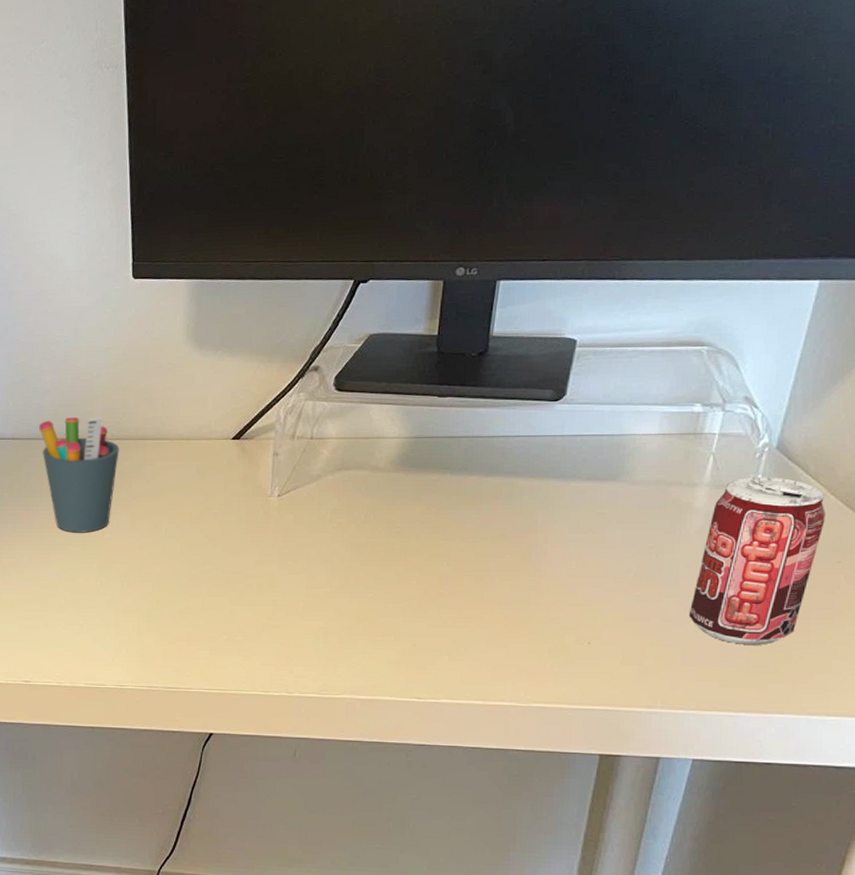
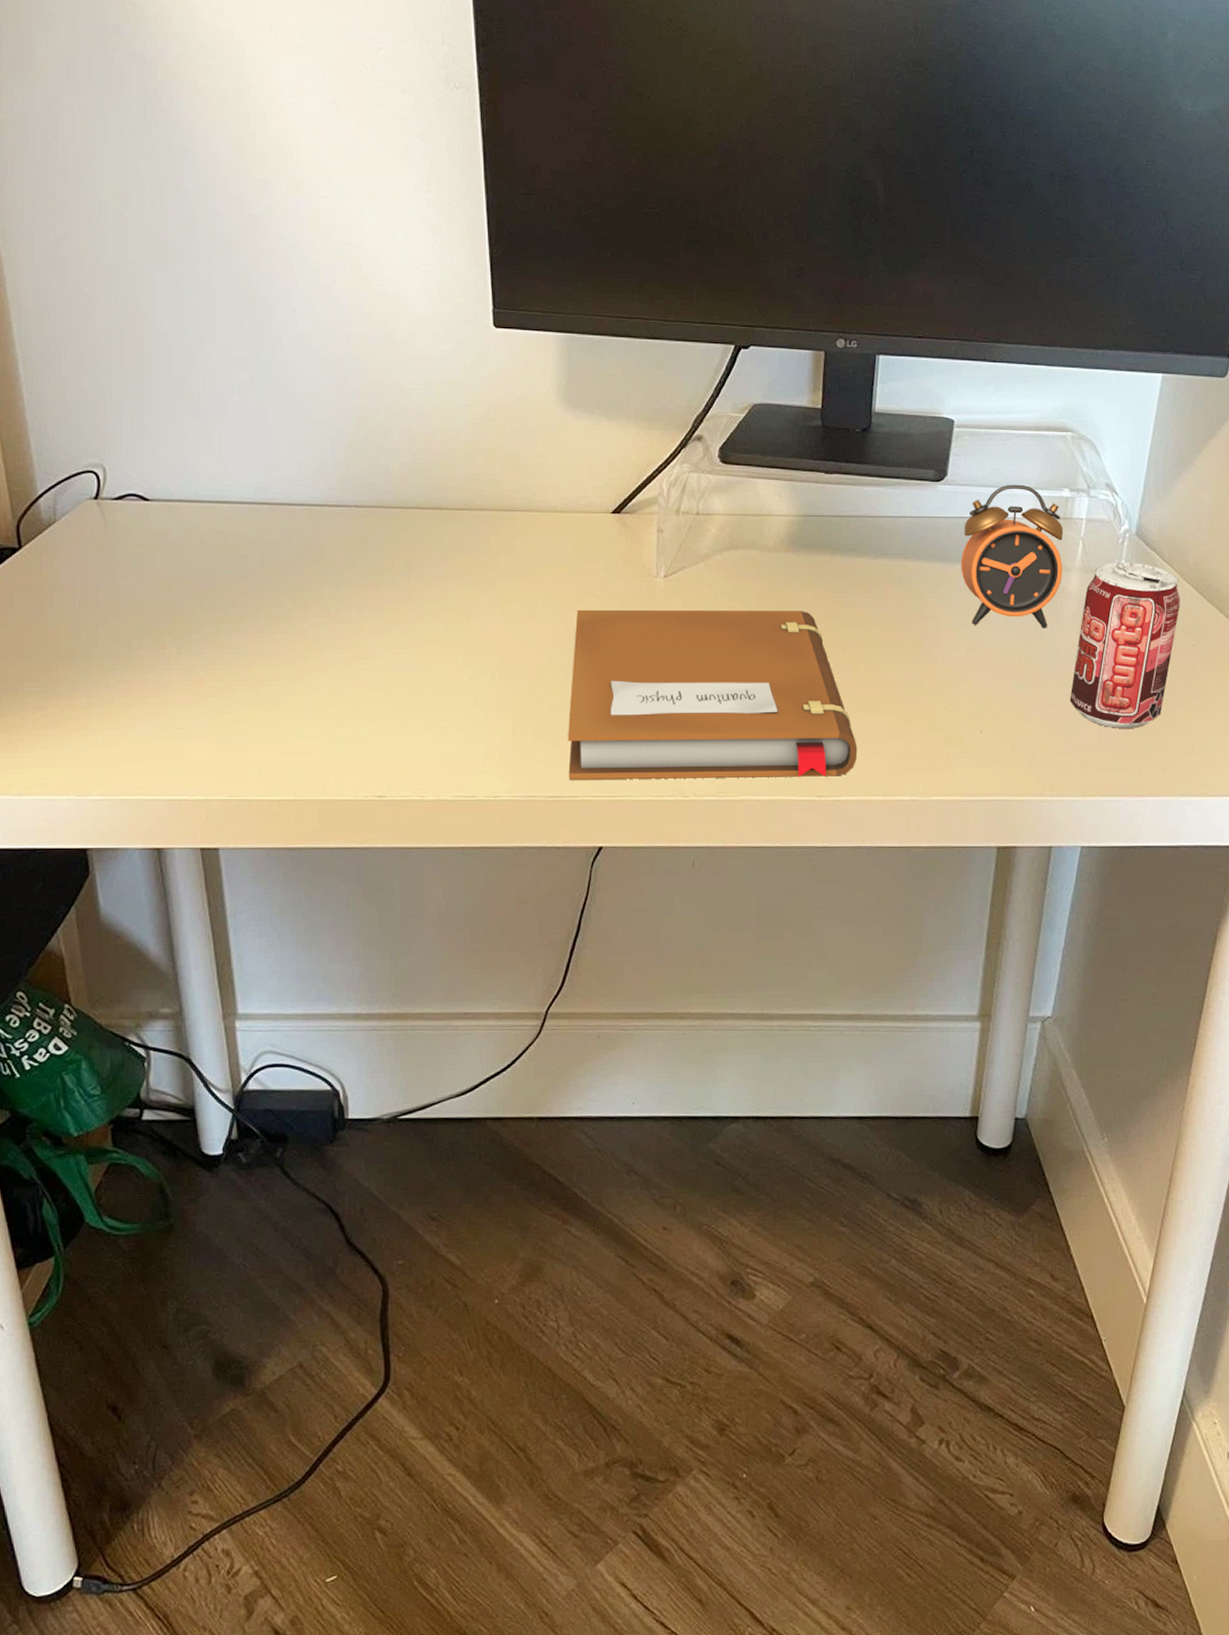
pen holder: present [39,417,120,533] -> none [388,483,485,618]
notebook: none [185,525,459,681] -> present [568,609,858,780]
alarm clock: none [576,401,693,544] -> present [961,484,1064,629]

